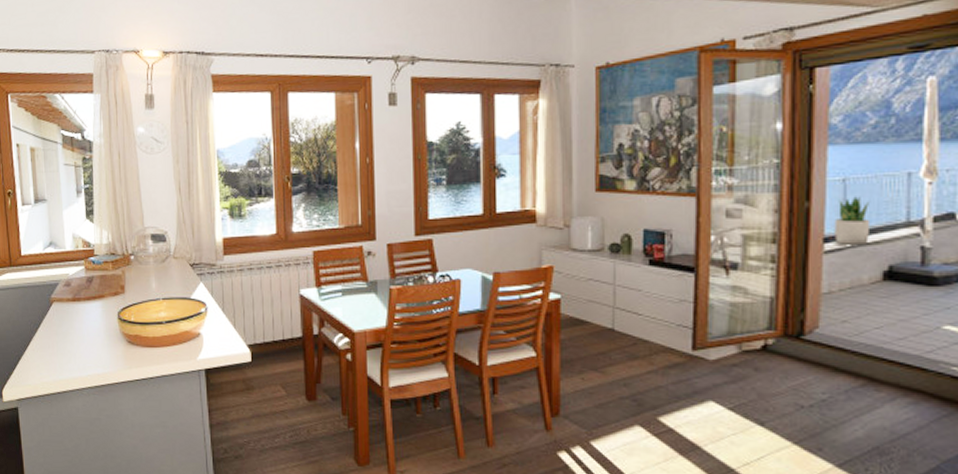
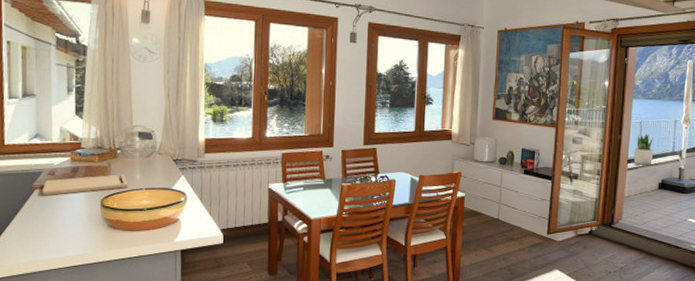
cutting board: none [60,283,145,309] -> present [42,174,129,196]

